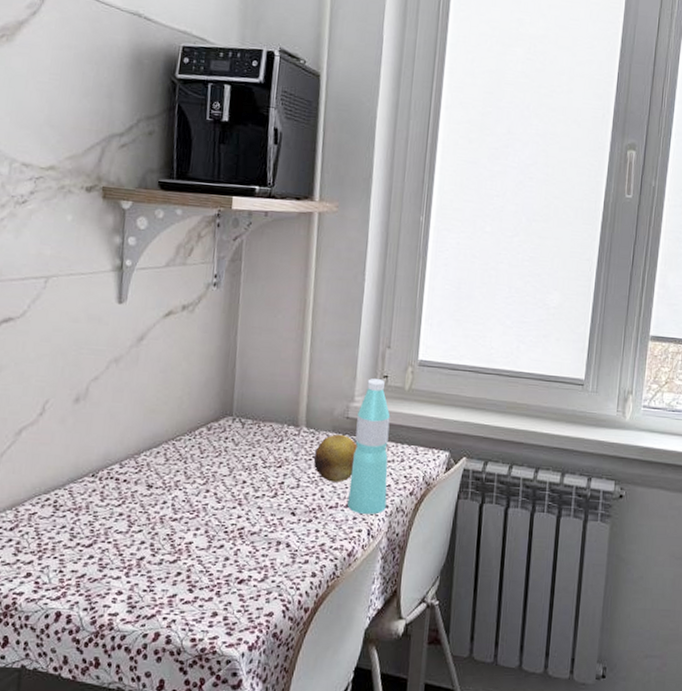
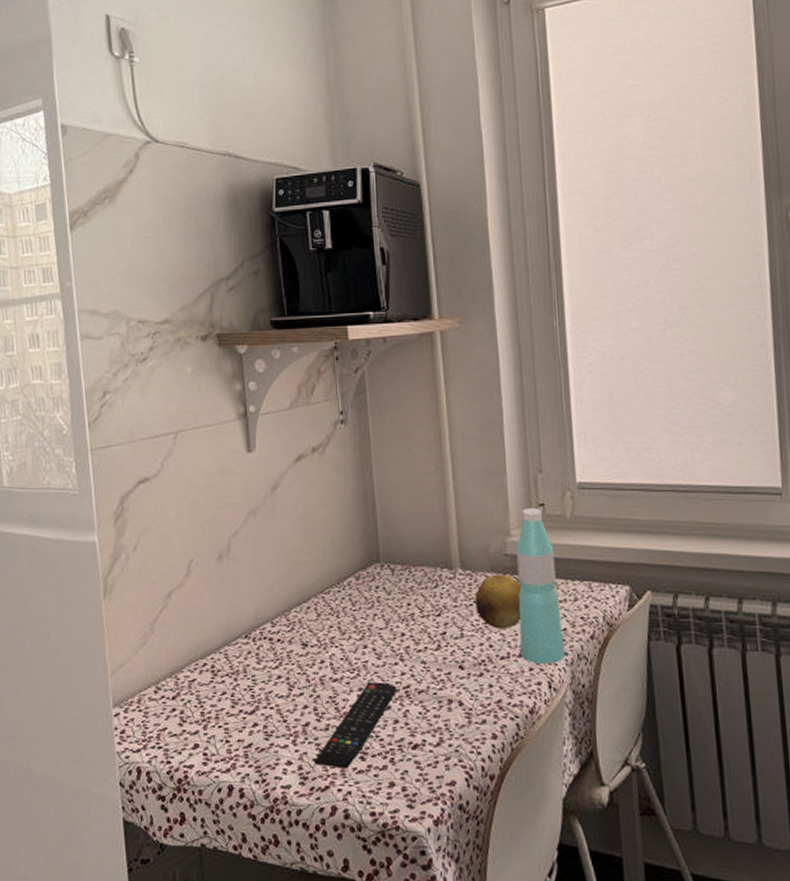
remote control: none [143,522,232,600] -> present [314,681,397,769]

